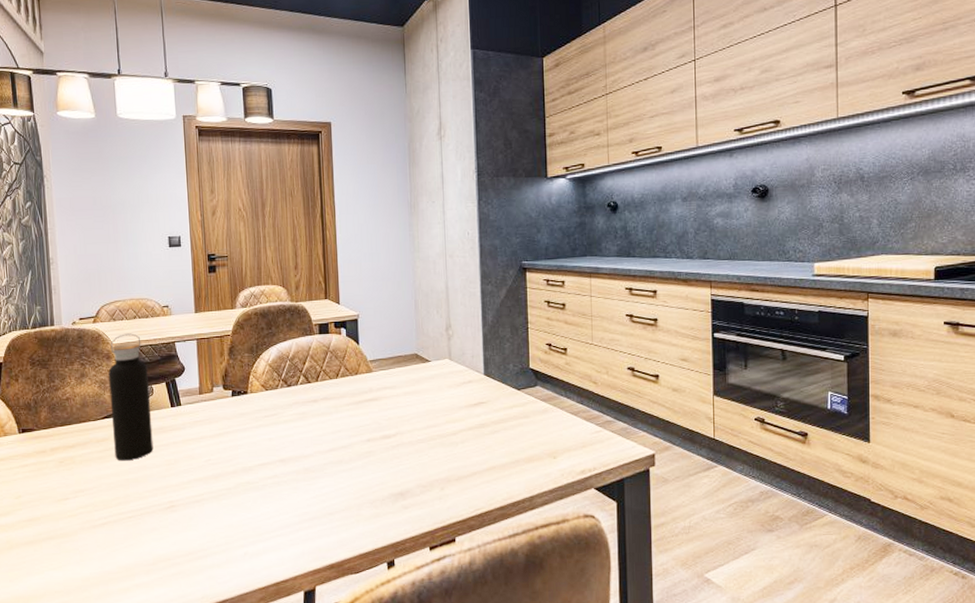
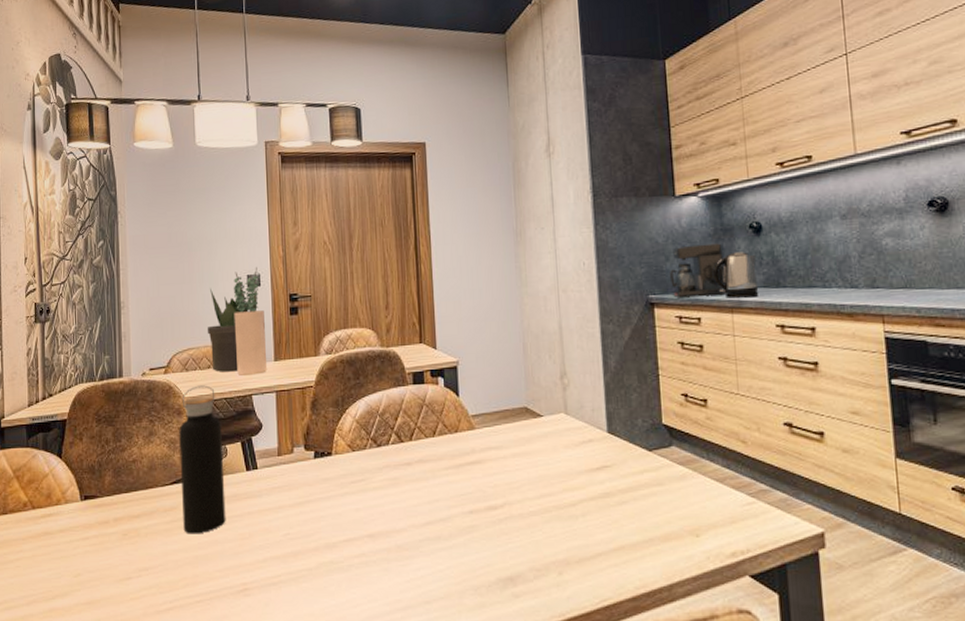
planter: none [132,247,185,322] -> present [207,288,265,372]
vase: none [155,229,189,325] -> present [233,266,268,375]
coffee maker: none [540,219,586,265] -> present [670,243,726,300]
kettle: none [576,226,613,266] -> present [713,252,759,299]

